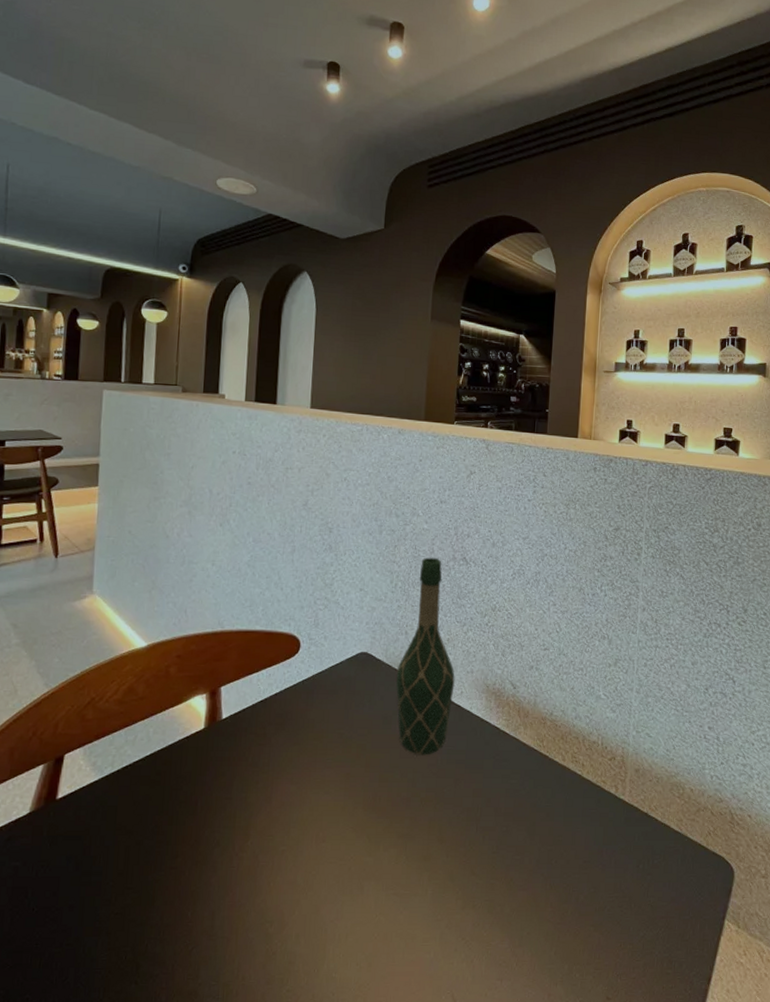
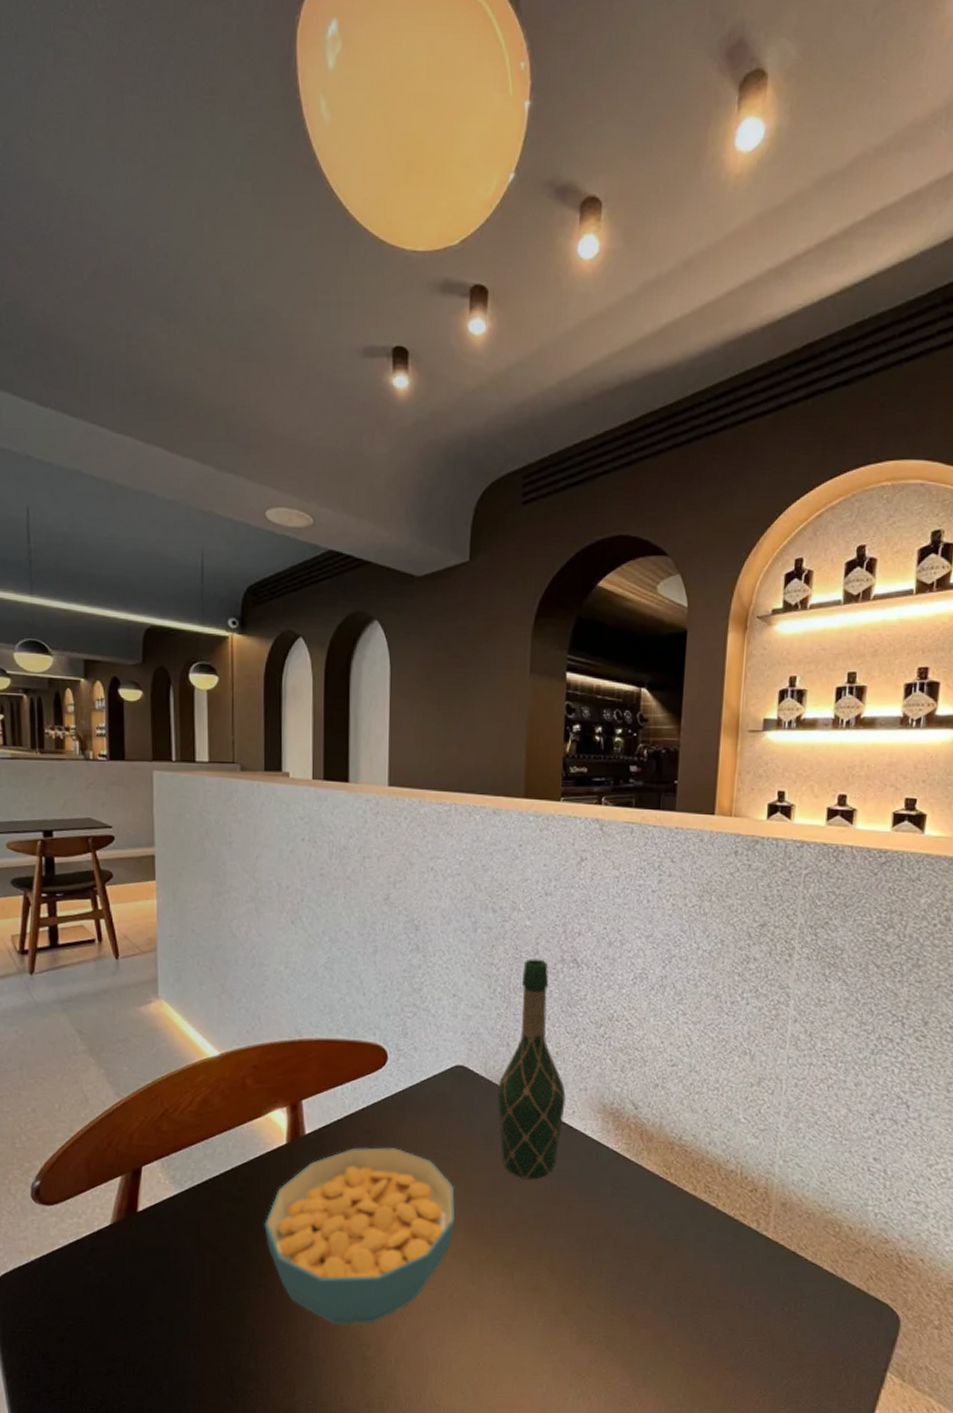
cereal bowl: none [179,729,357,904] -> present [264,1147,455,1326]

